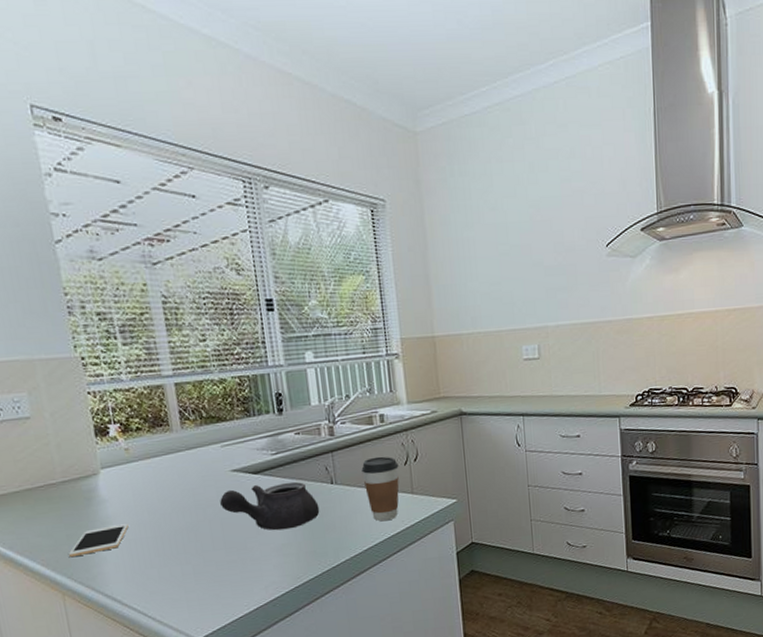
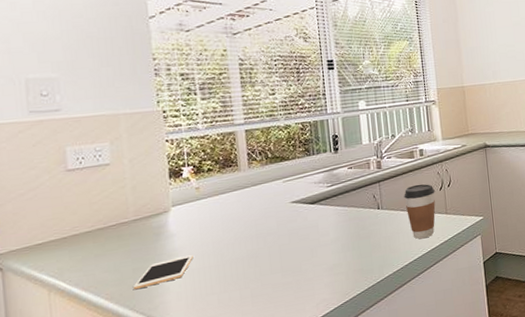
teapot: present [220,481,320,531] -> none [279,209,368,253]

